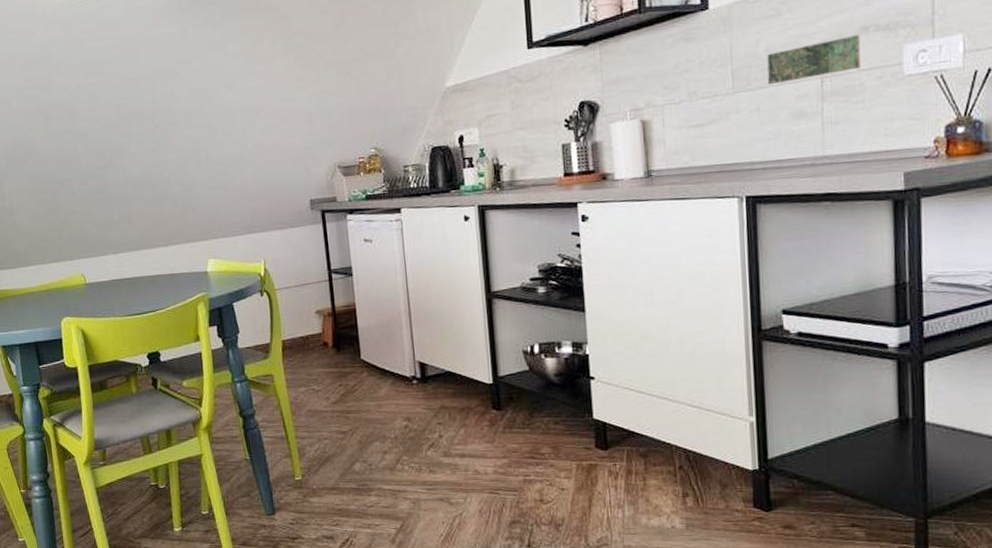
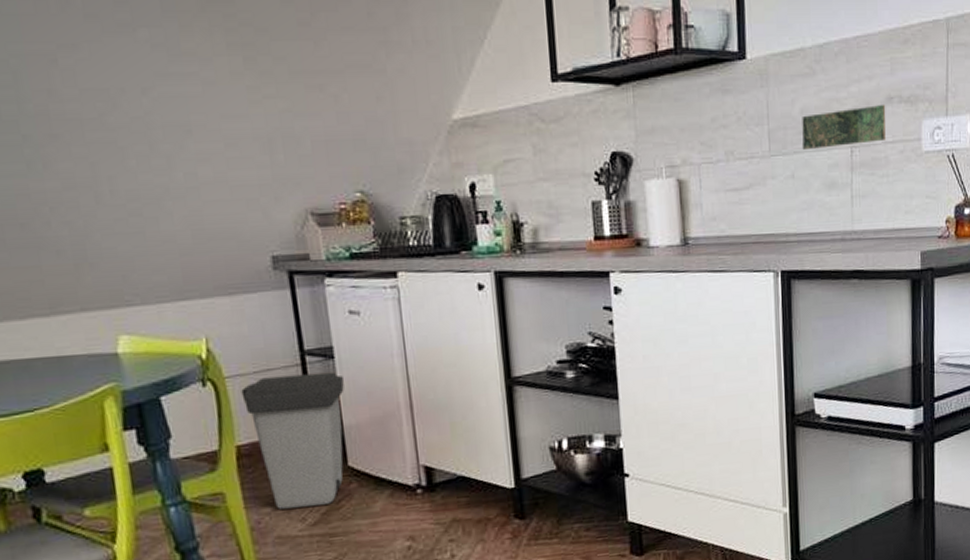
trash can: none [286,286,360,390] -> present [241,372,344,509]

